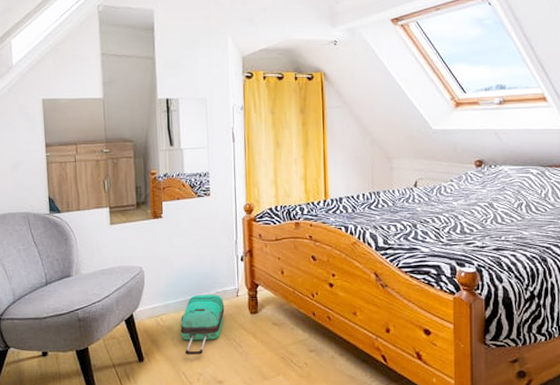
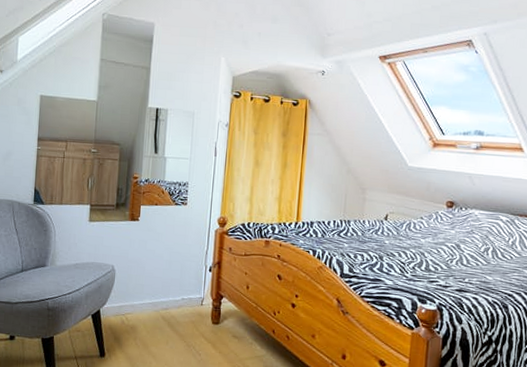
suitcase: present [180,295,225,355] -> none [143,299,189,357]

